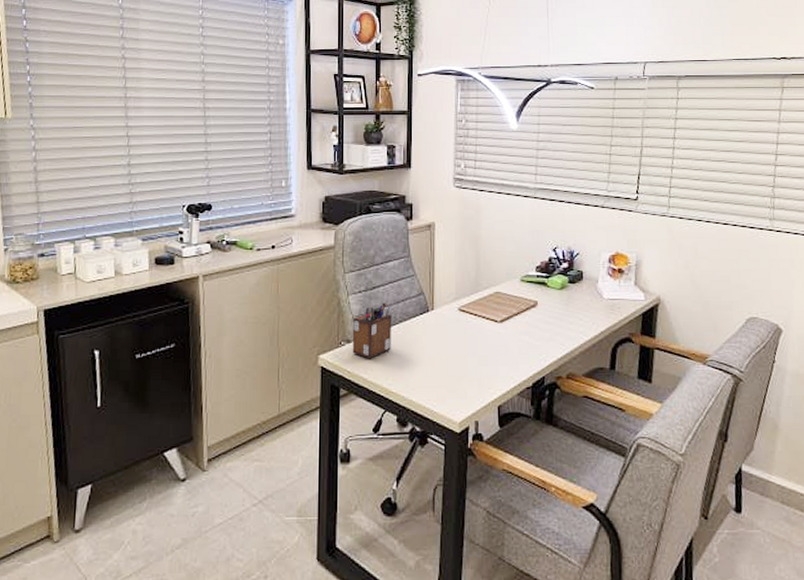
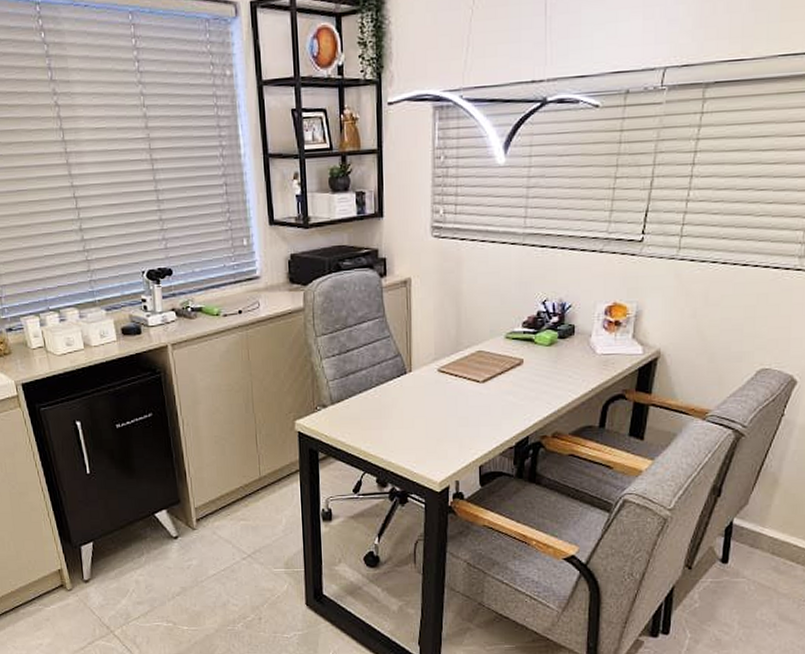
desk organizer: present [353,302,392,359] -> none [328,365,368,423]

